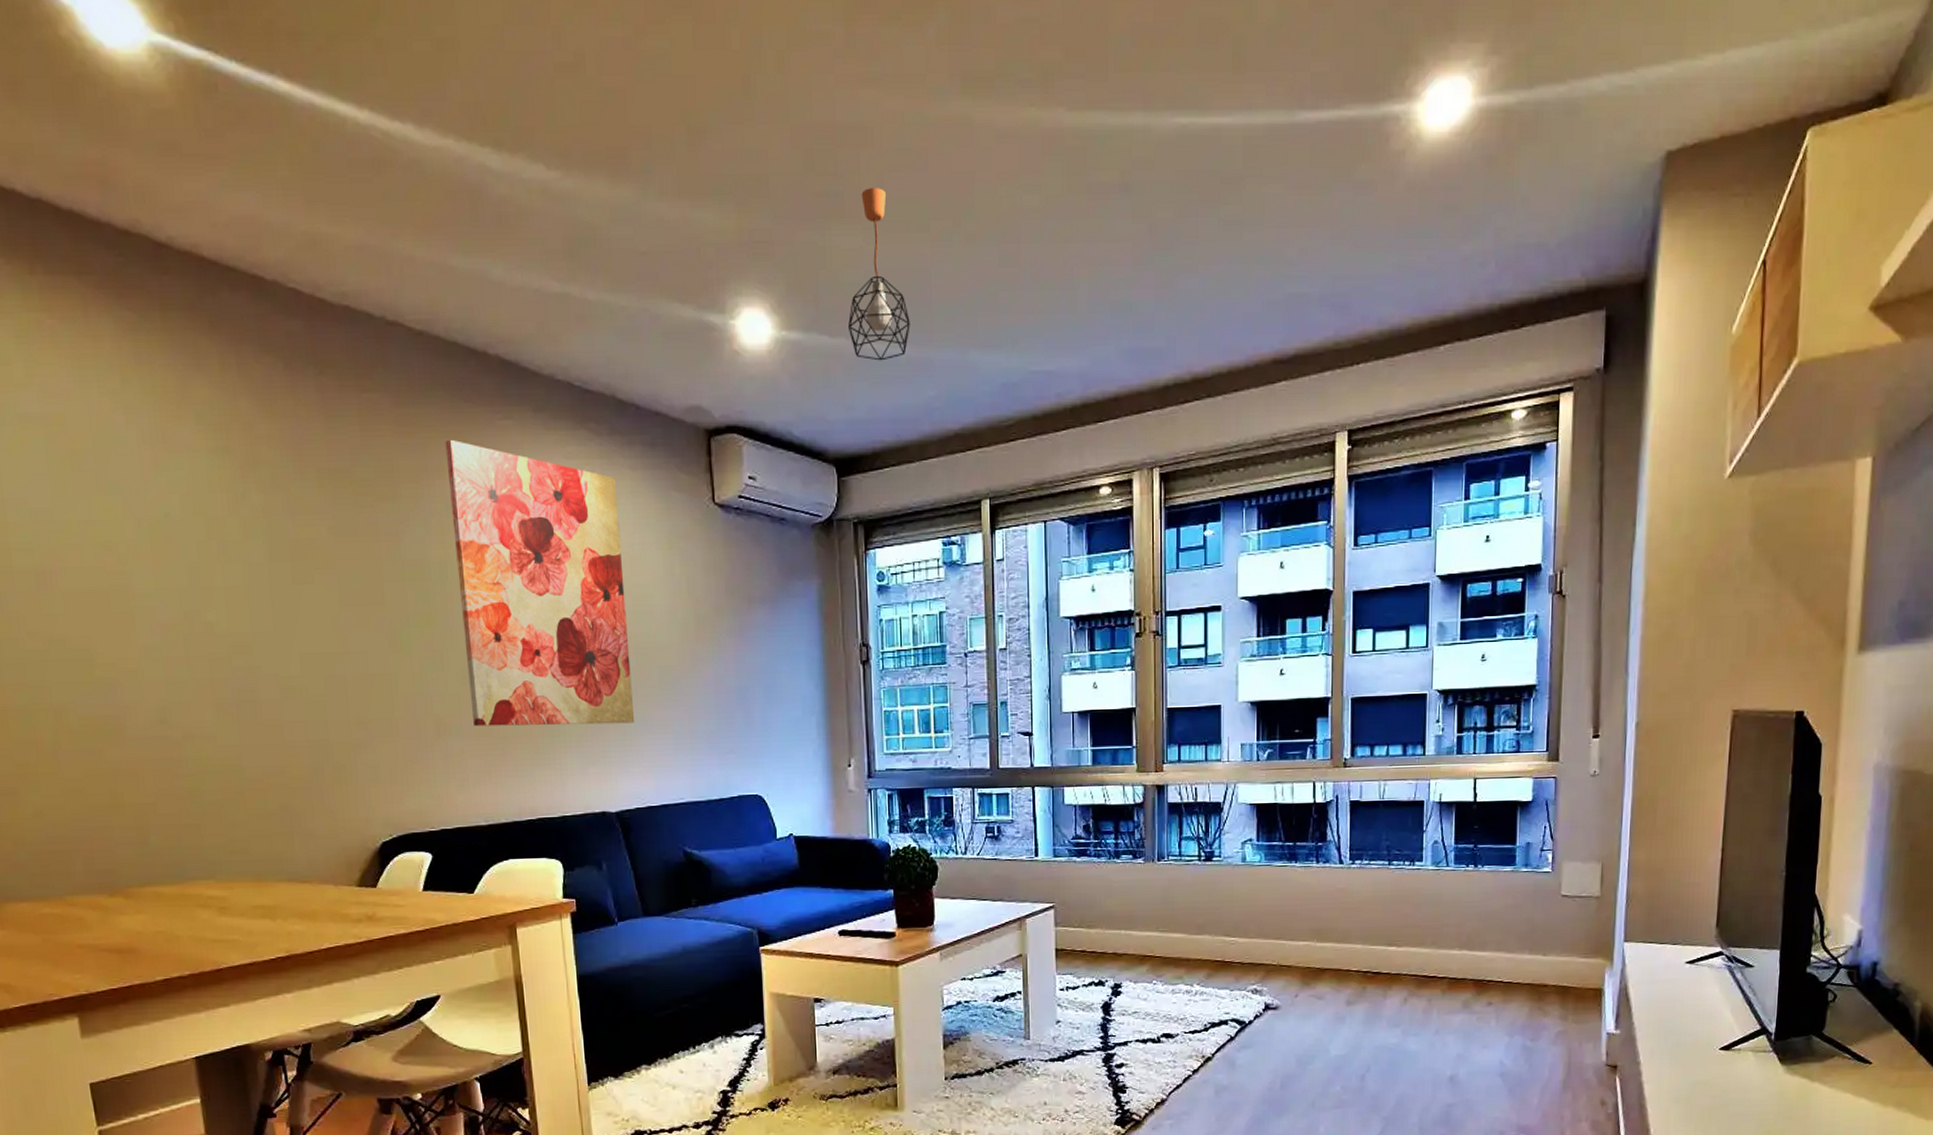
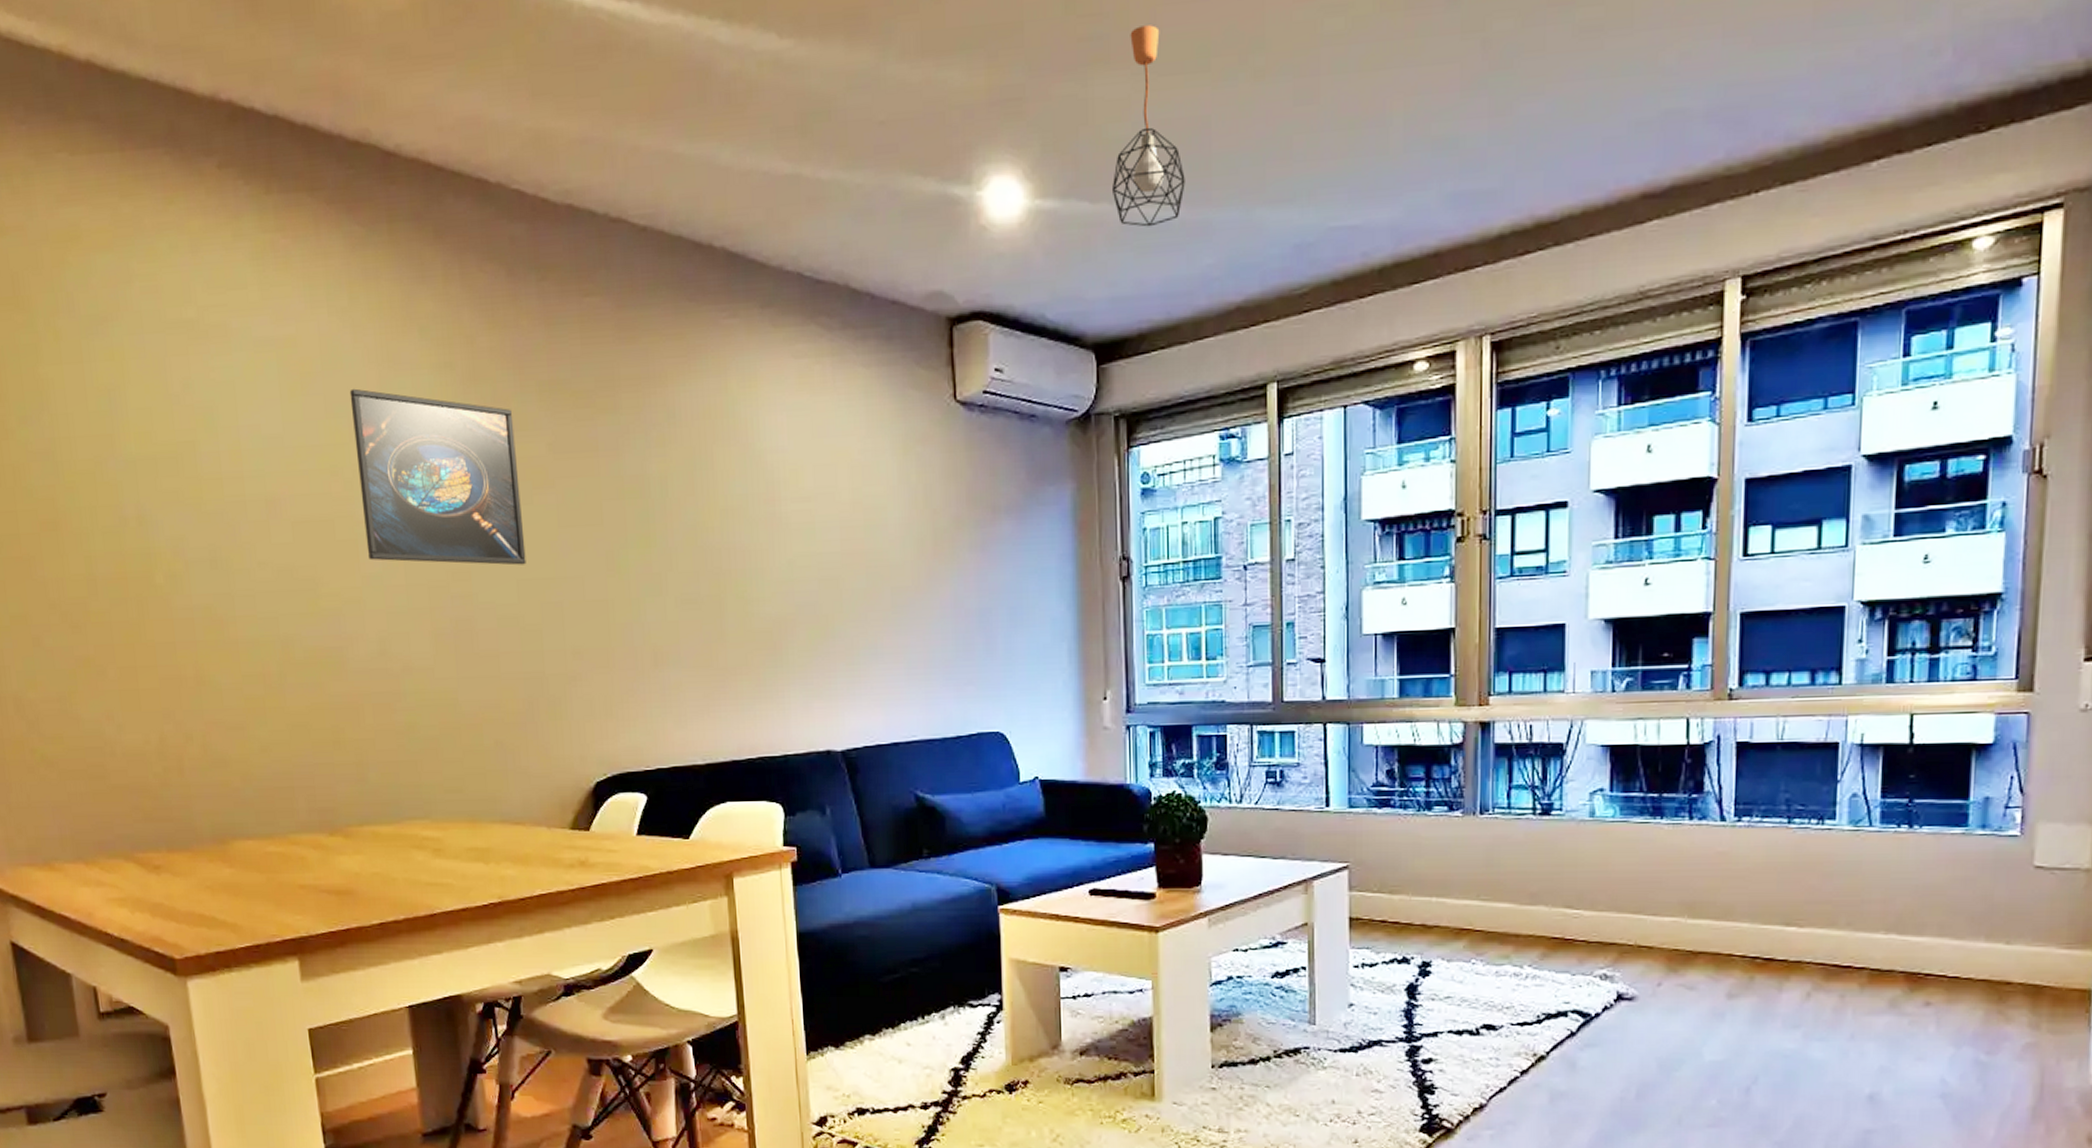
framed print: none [123,467,309,640] -> present [349,388,526,566]
wall art: present [445,439,635,727] -> none [667,342,864,656]

